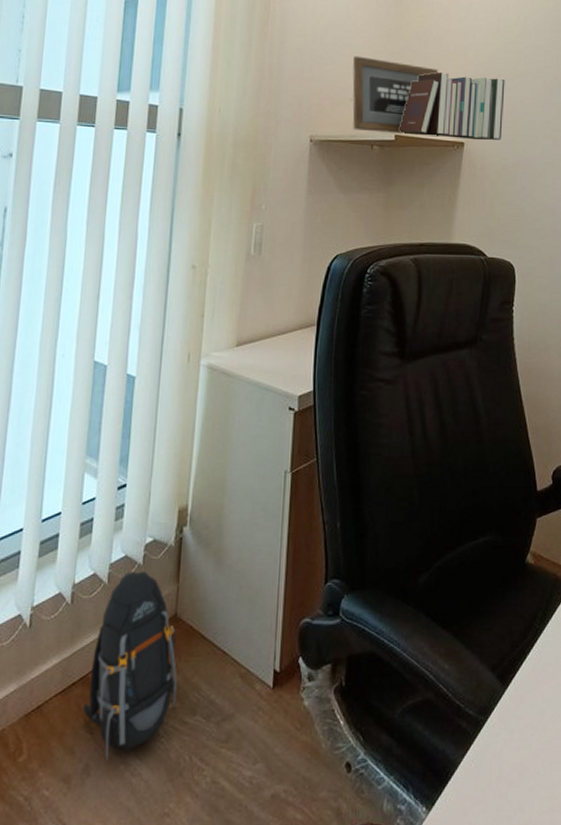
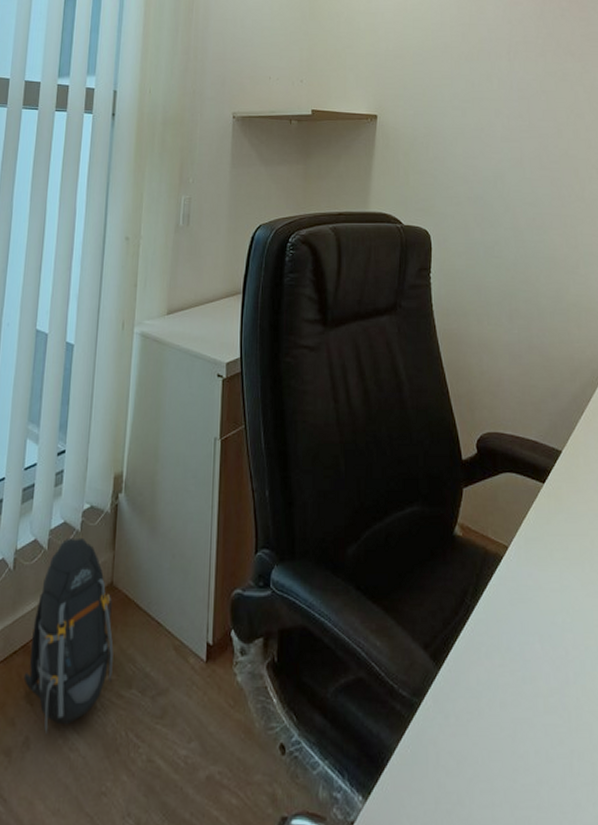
picture frame: present [352,56,439,137] -> none [271,37,353,111]
books: present [400,71,505,141] -> none [316,49,414,113]

